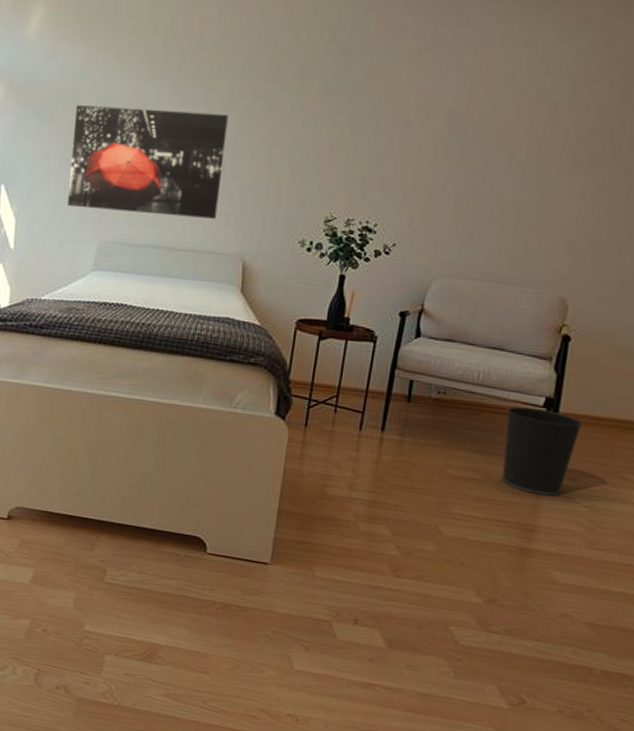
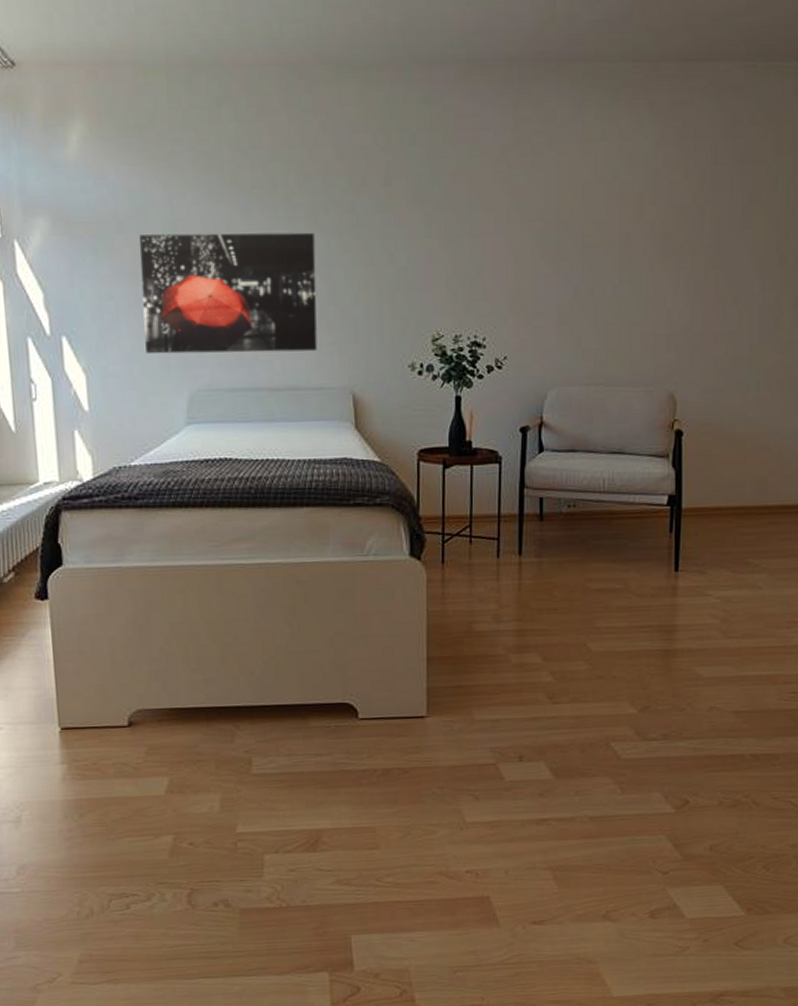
wastebasket: present [502,406,584,496] -> none [634,508,706,594]

